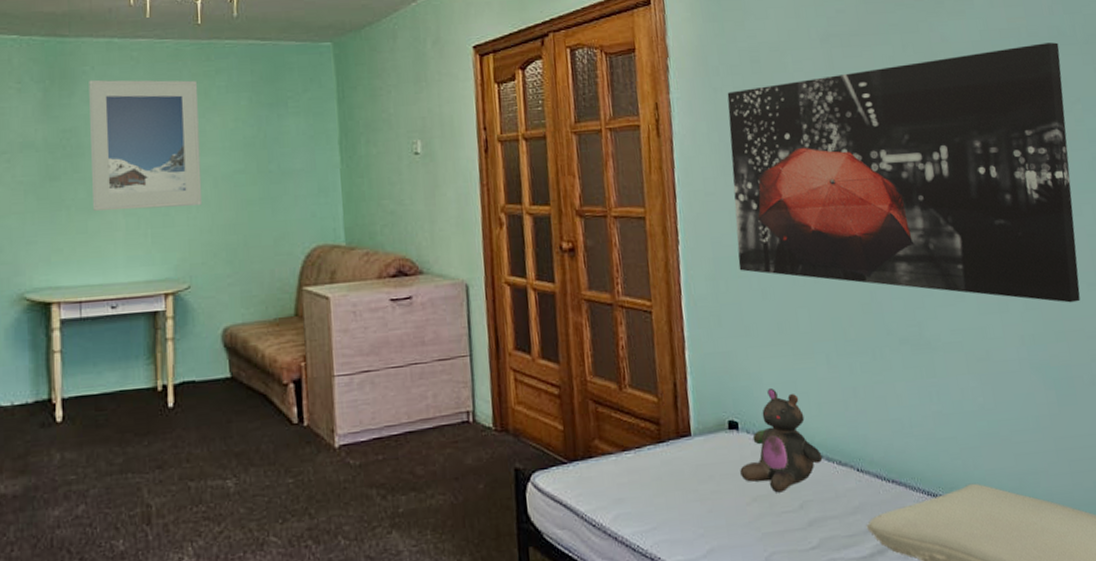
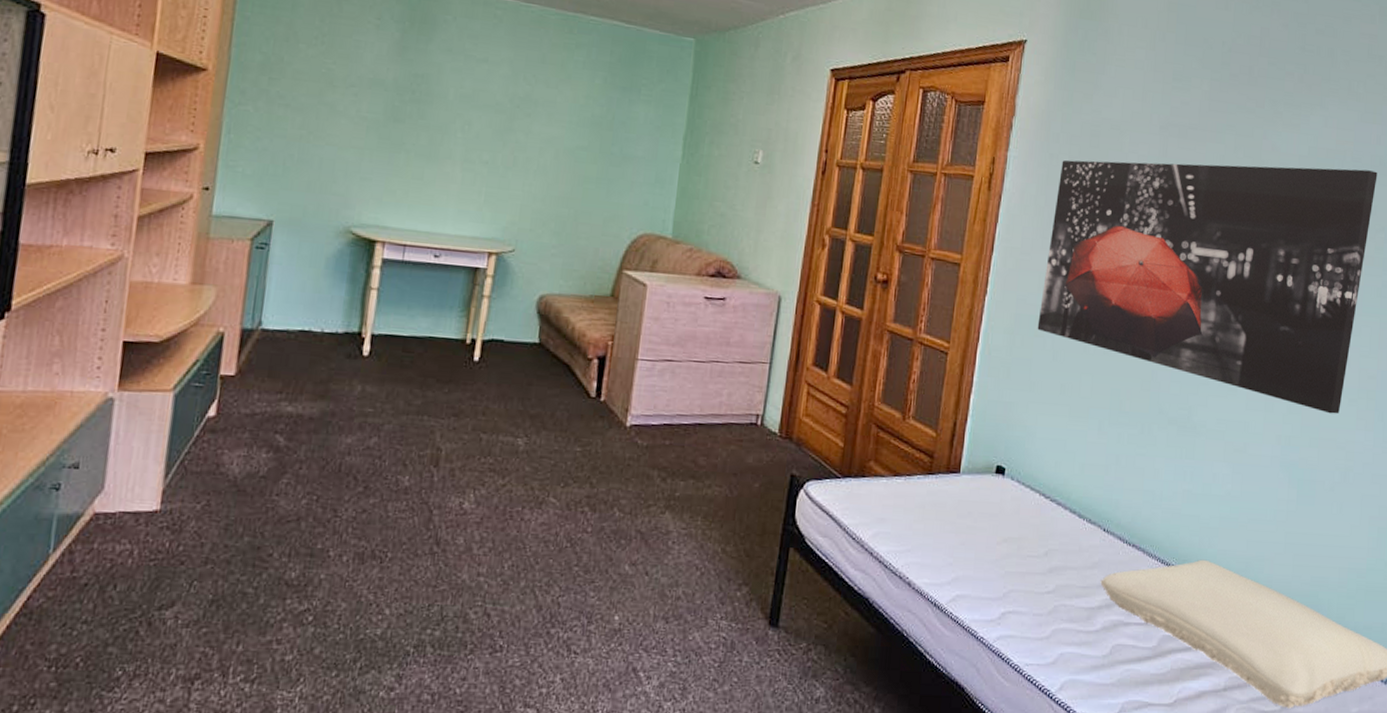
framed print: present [89,79,203,211] -> none [432,29,557,175]
stuffed bear: present [740,387,823,493] -> none [997,442,1075,538]

